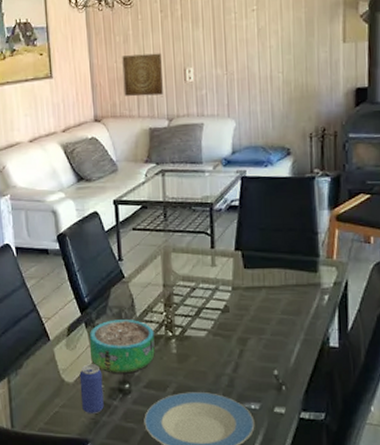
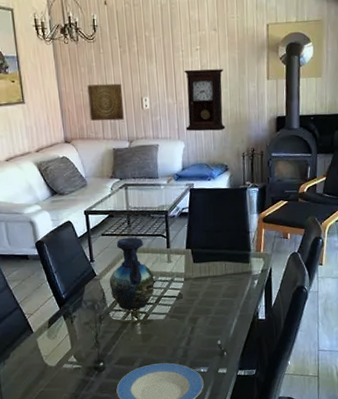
beverage can: present [79,364,104,415] -> none [60,349,83,391]
decorative bowl: present [90,320,155,374] -> none [68,310,124,355]
vase: none [139,234,195,322] -> present [109,237,155,310]
pendulum clock: none [237,32,288,107] -> present [184,69,226,132]

